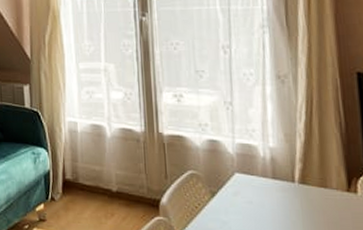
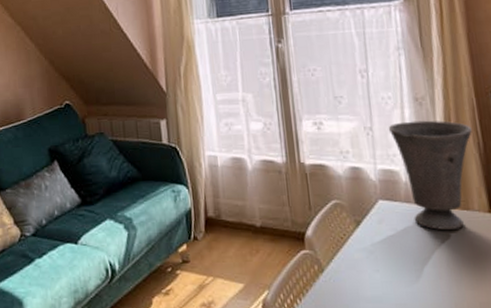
vase: none [248,98,334,207] -> present [388,120,472,231]

